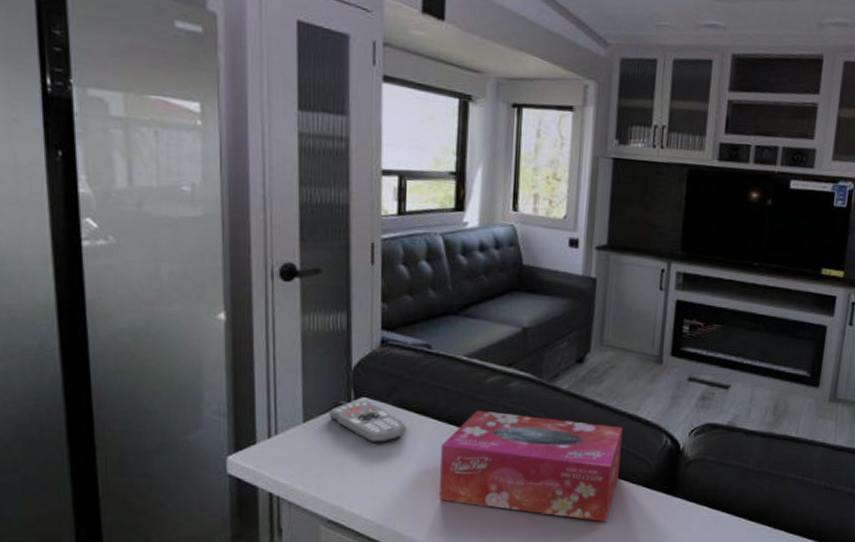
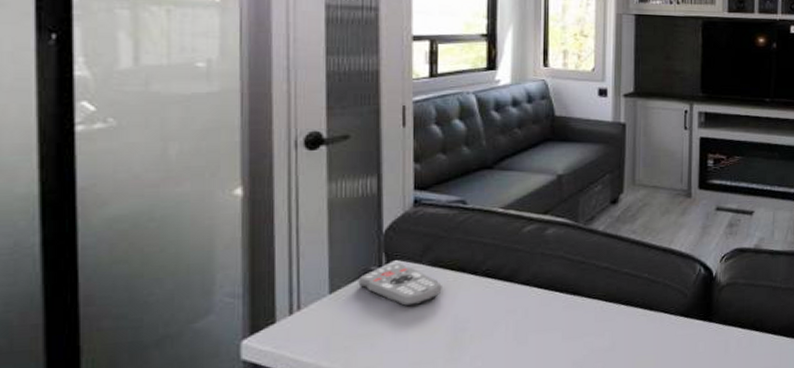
tissue box: present [439,410,623,522] -> none [478,260,658,358]

